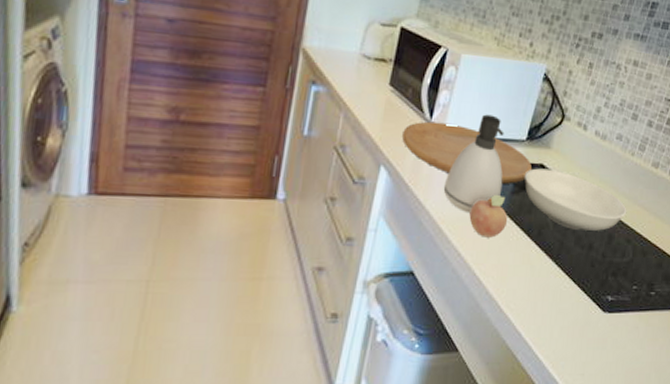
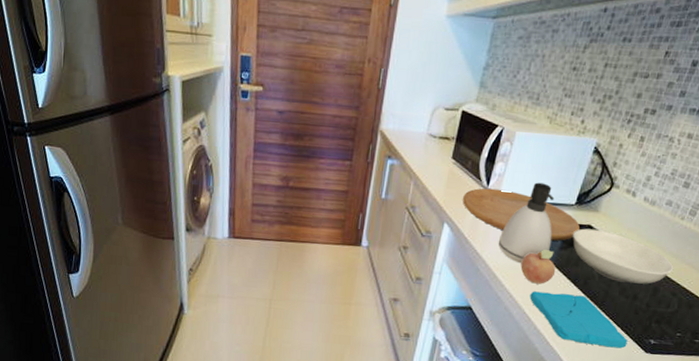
sponge: none [480,247,585,310] -> present [530,291,628,349]

